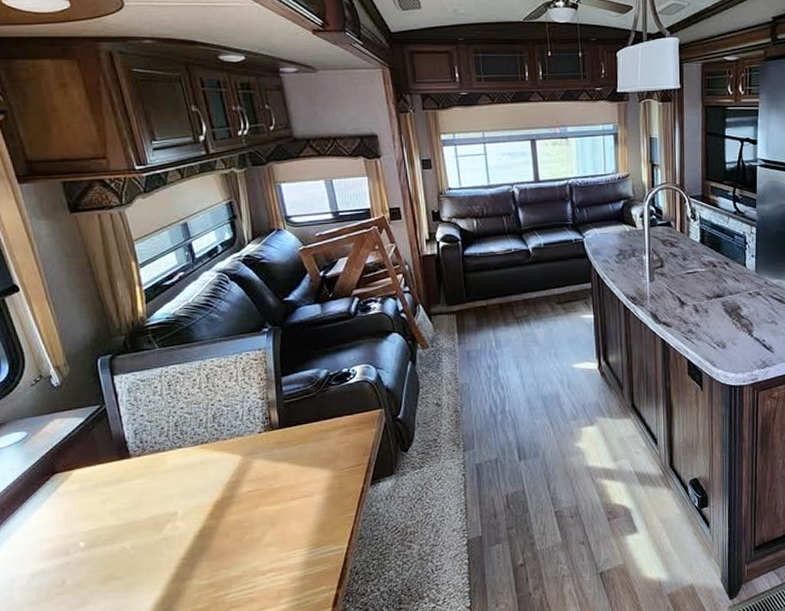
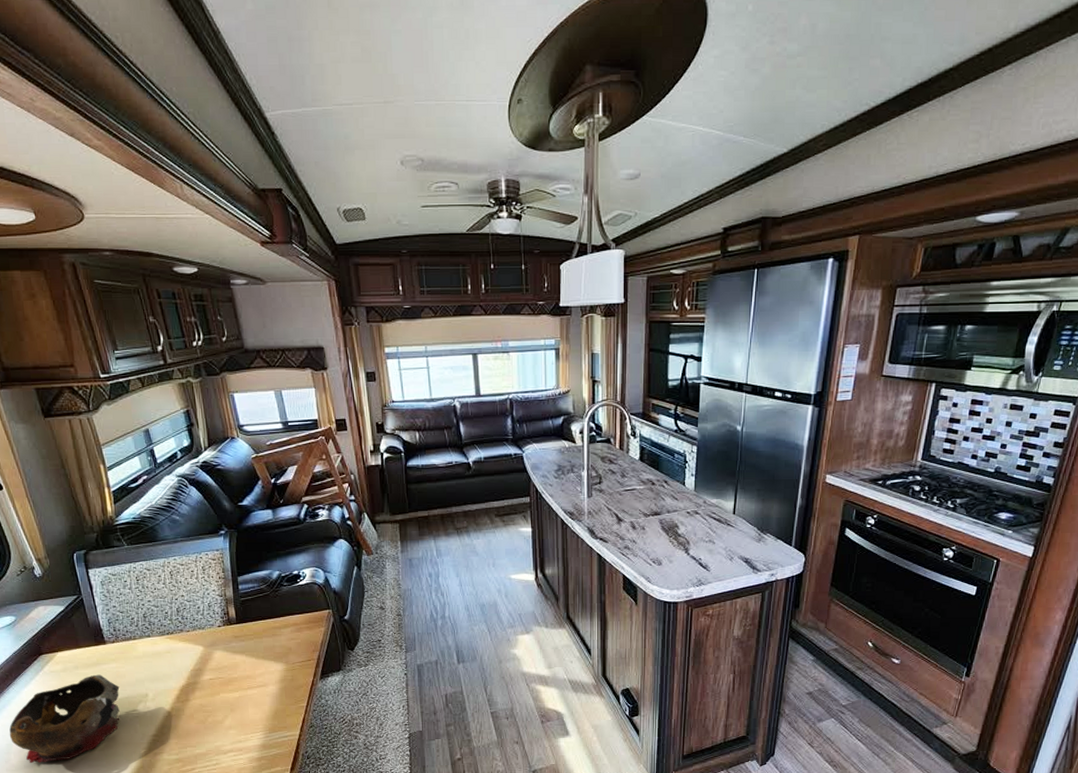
decorative bowl: none [12,492,145,599] -> present [9,674,120,763]

